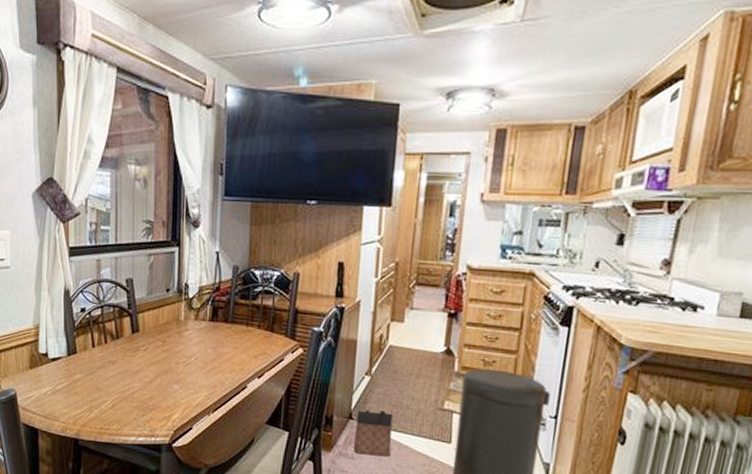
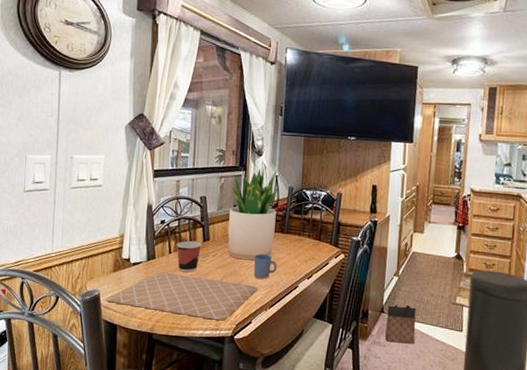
placemat: none [24,369,199,426] -> present [106,272,258,321]
cup: none [100,332,130,370] -> present [176,240,202,272]
planter: none [161,239,221,356] -> present [228,165,279,261]
mug: none [193,347,221,378] -> present [253,253,277,279]

